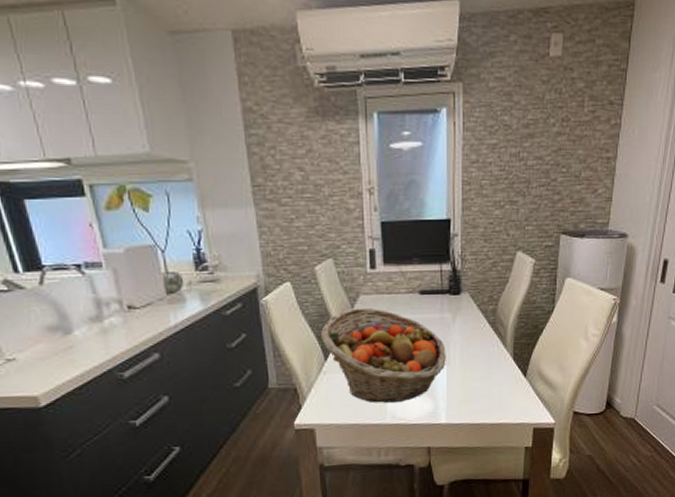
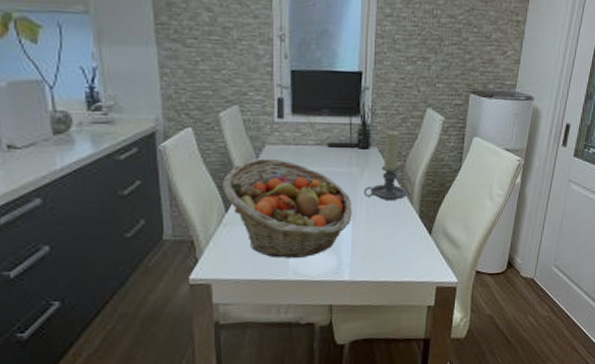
candle holder: none [457,275,501,345] -> present [364,130,408,201]

